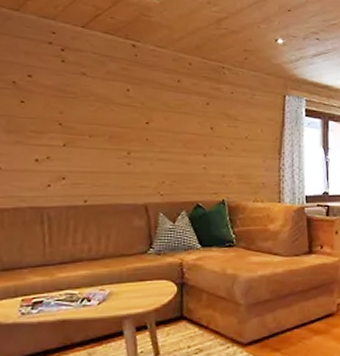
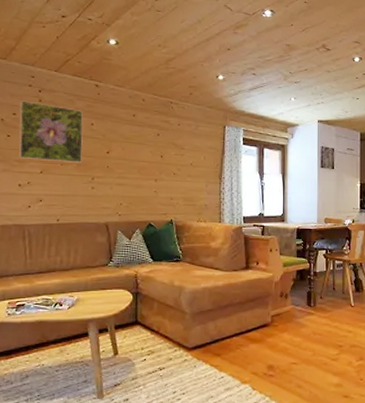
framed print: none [35,60,117,135] -> present [19,100,83,163]

